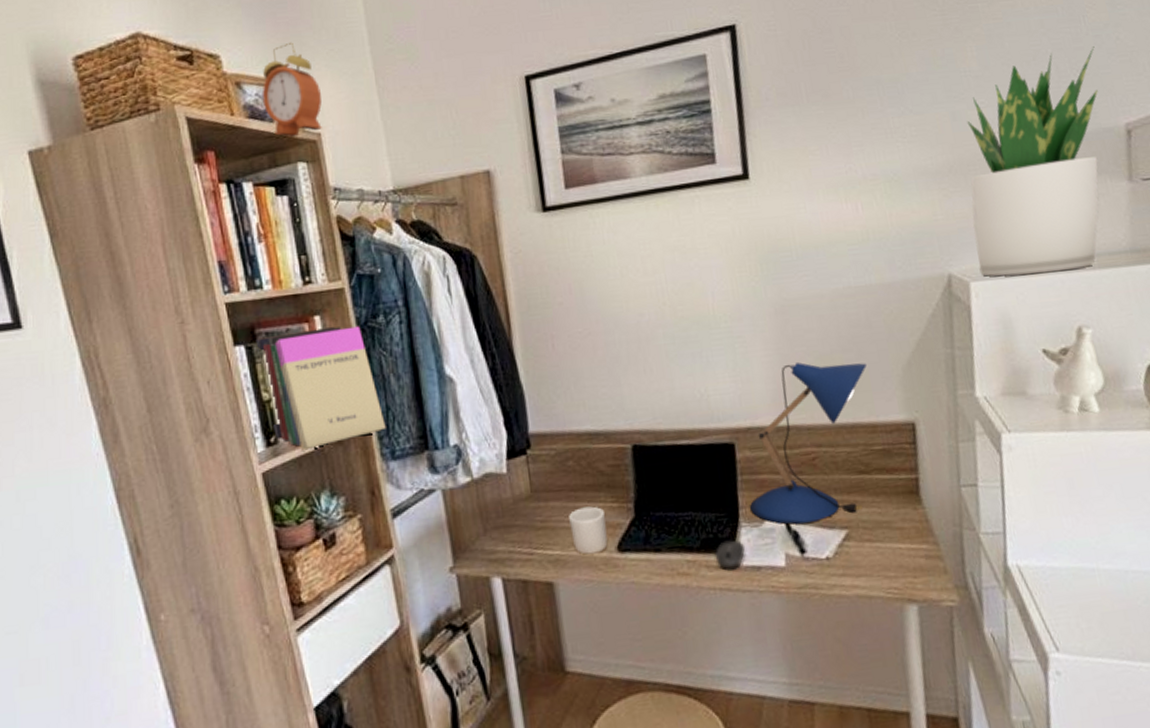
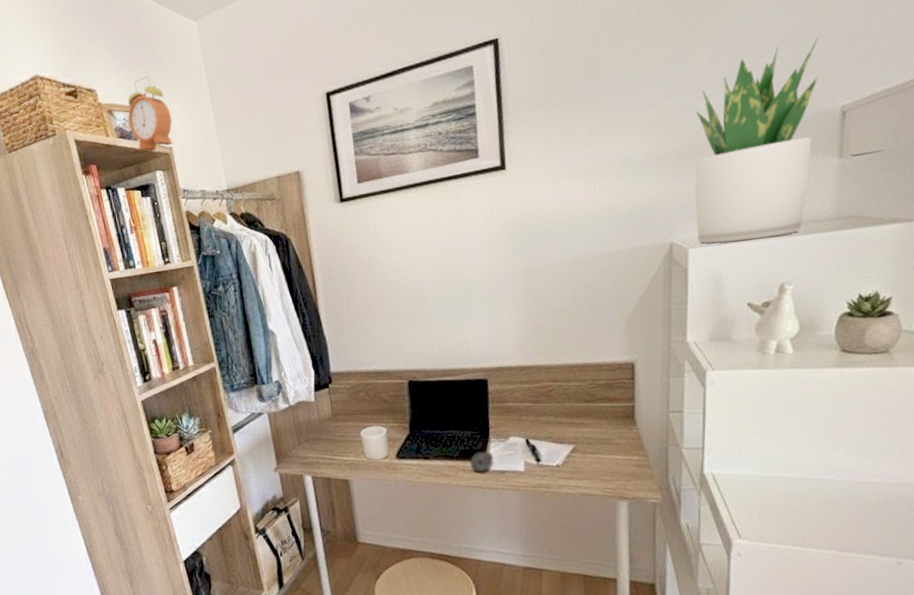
books: present [255,326,386,451] -> none [132,294,227,385]
desk lamp: present [750,362,868,525] -> none [498,316,597,440]

